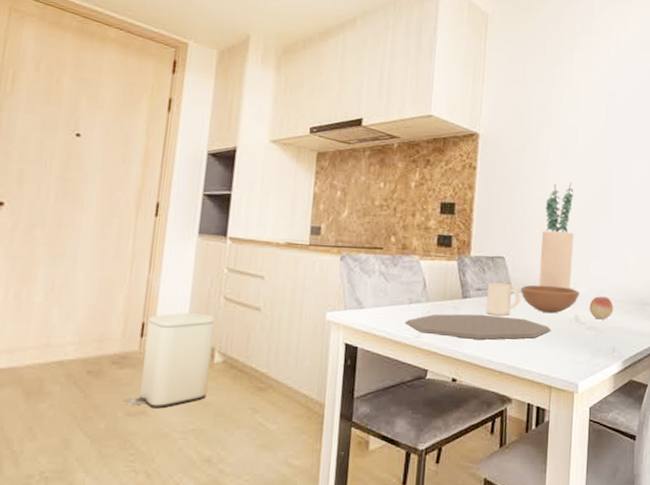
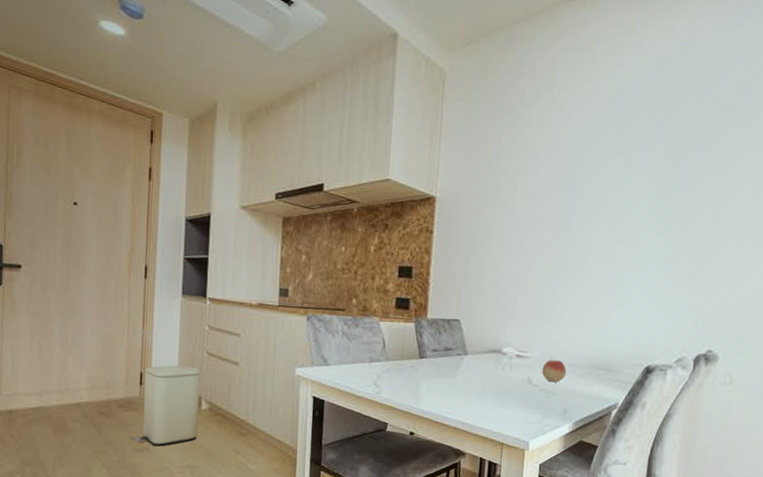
placemat: present [404,314,551,340] -> none [366,372,504,398]
mug: present [485,282,521,315] -> none [441,344,475,376]
bowl: present [520,285,580,314] -> none [474,347,533,375]
vase: present [538,183,575,289] -> none [492,246,530,352]

